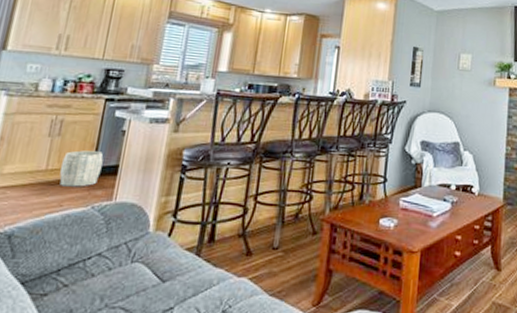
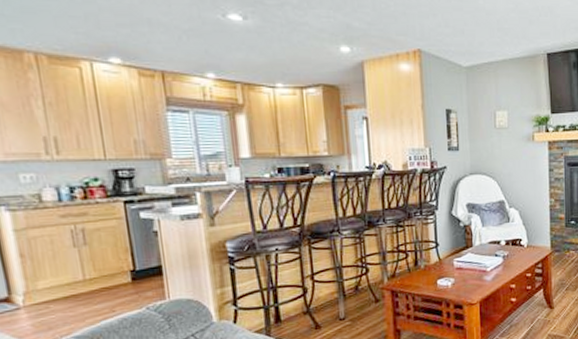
woven basket: present [59,150,104,187] -> none [98,255,145,293]

